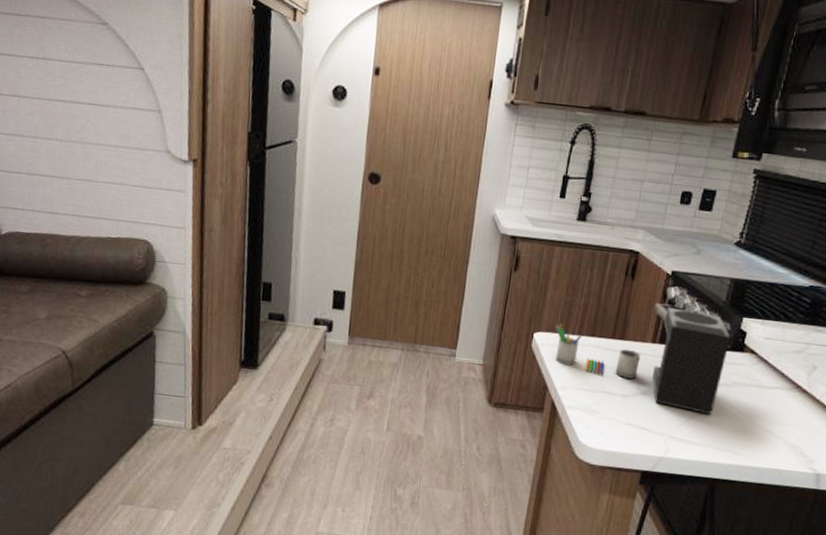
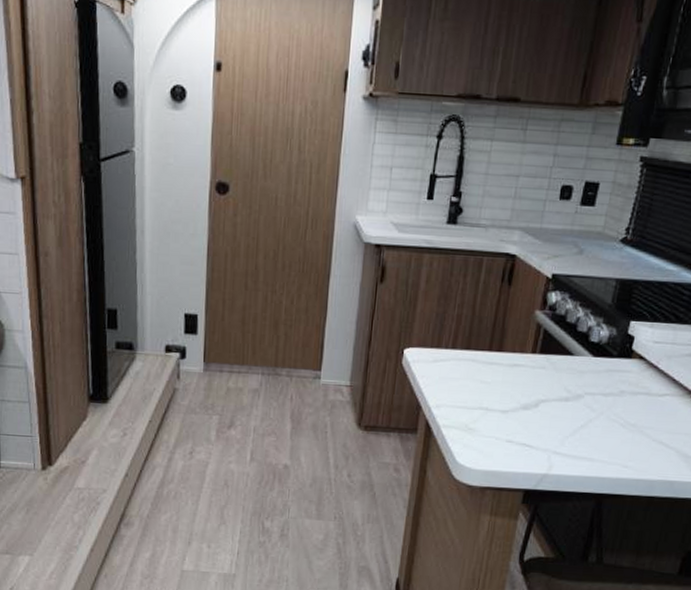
coffee maker: present [555,307,731,415] -> none [427,313,618,428]

